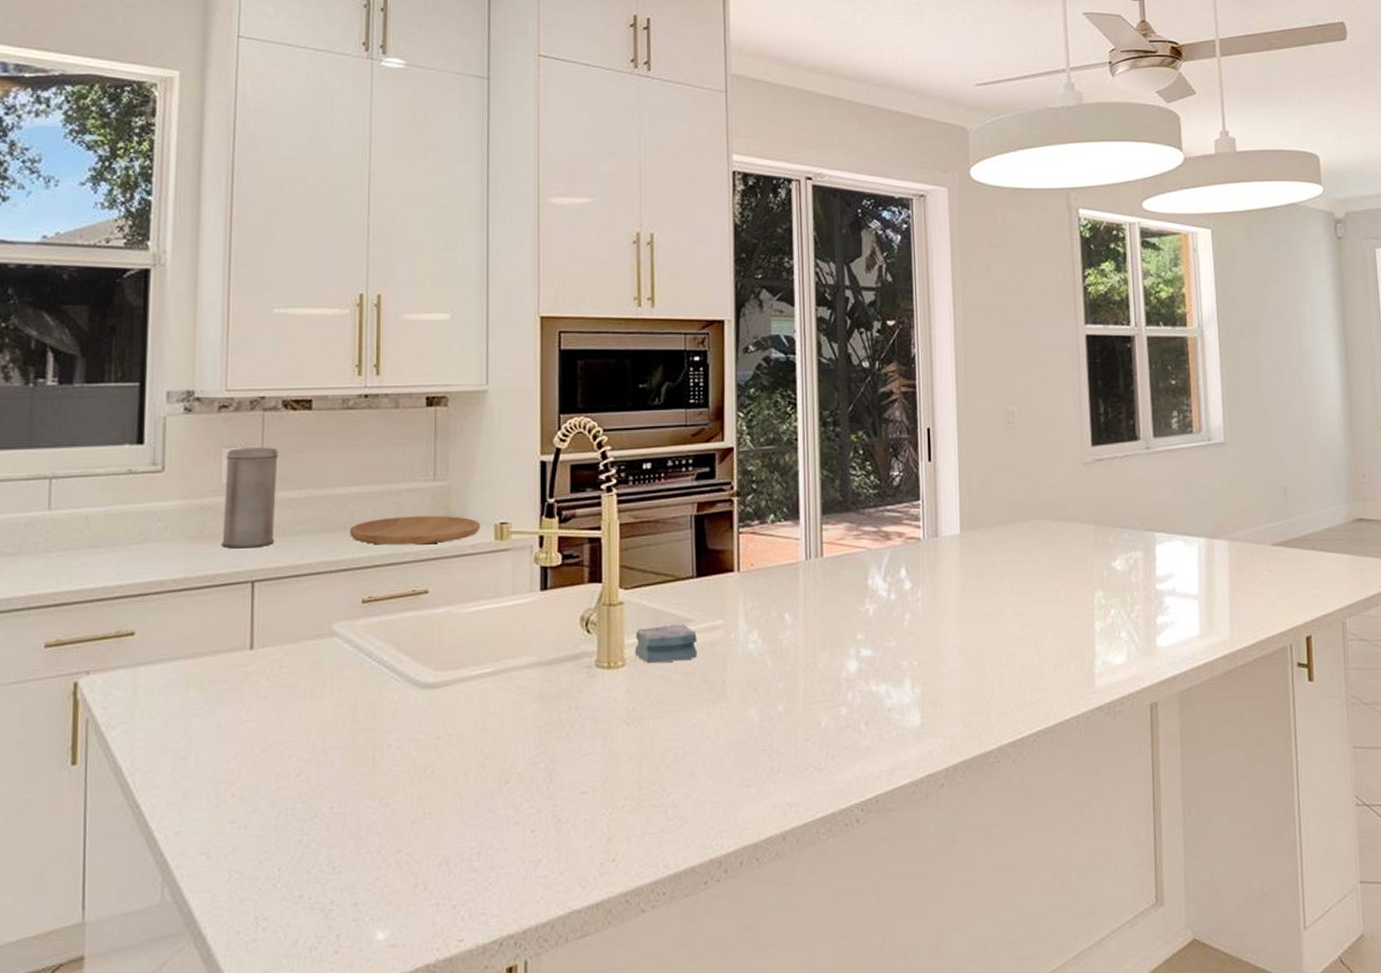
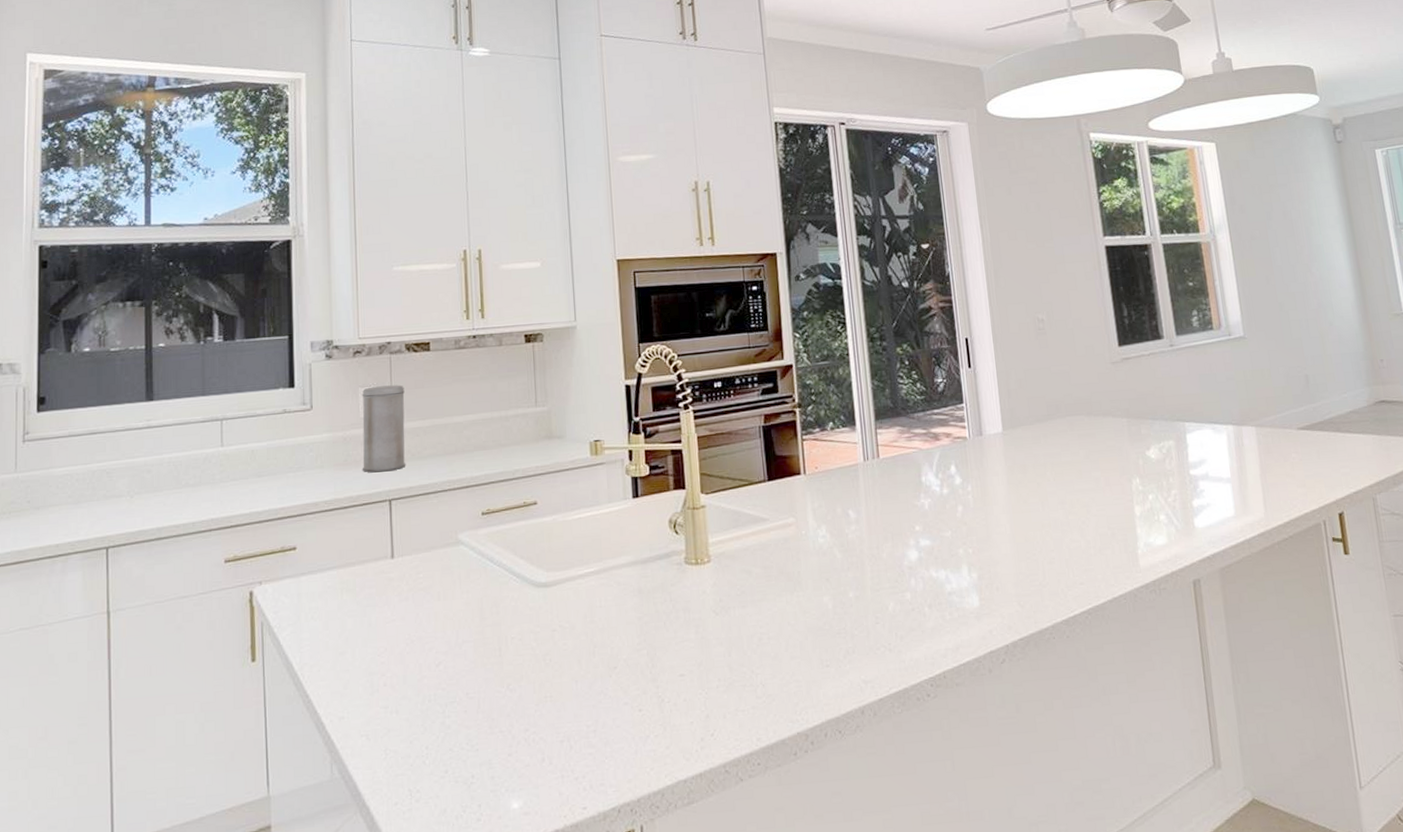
cutting board: present [350,515,481,546] -> none [468,436,578,464]
sponge: present [634,624,697,664] -> none [718,523,773,559]

